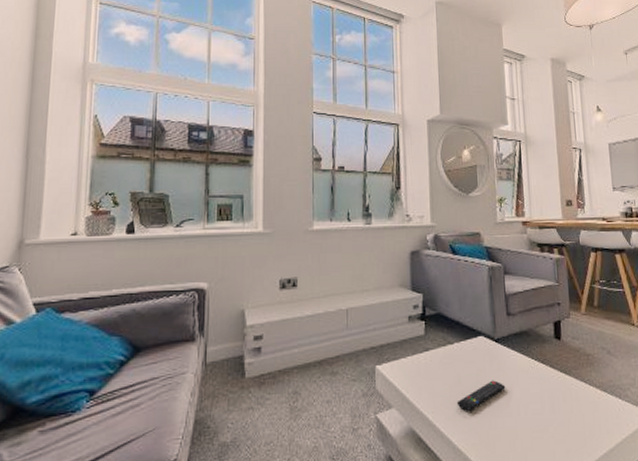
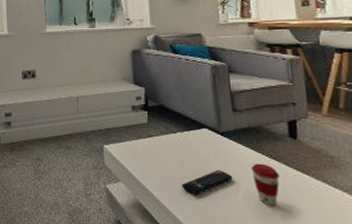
coffee cup: none [522,368,546,413] -> present [251,163,280,206]

